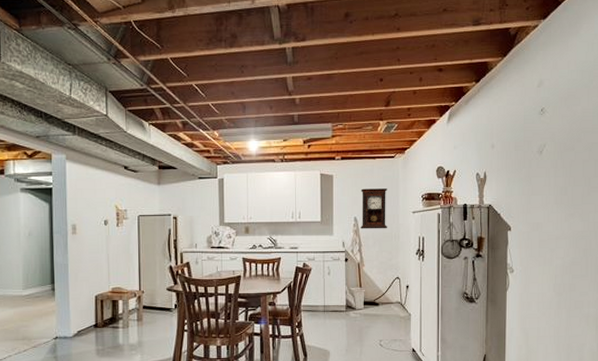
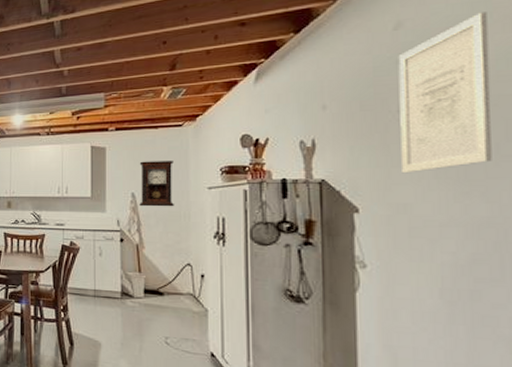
wall art: none [537,79,590,200] -> present [398,12,492,174]

